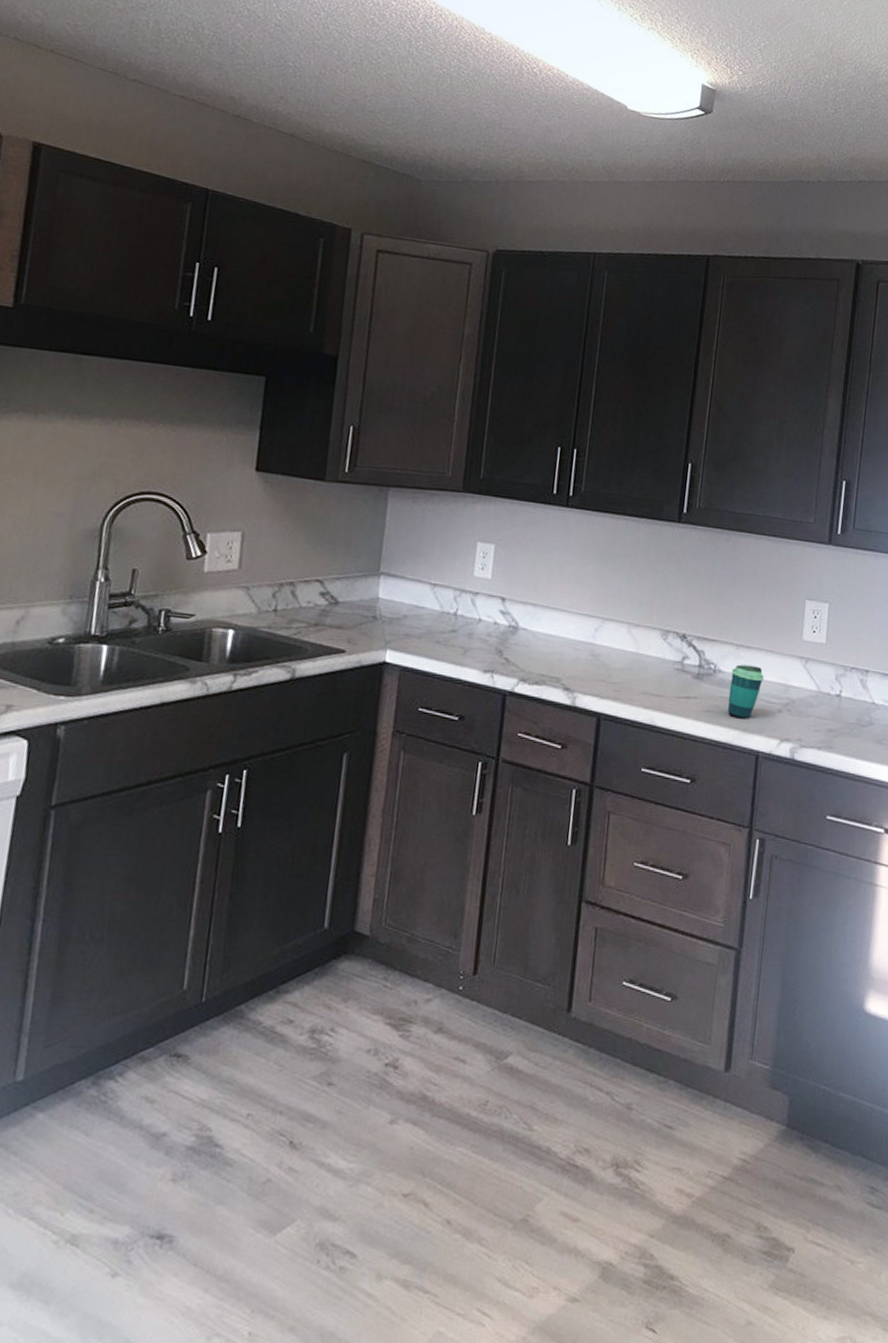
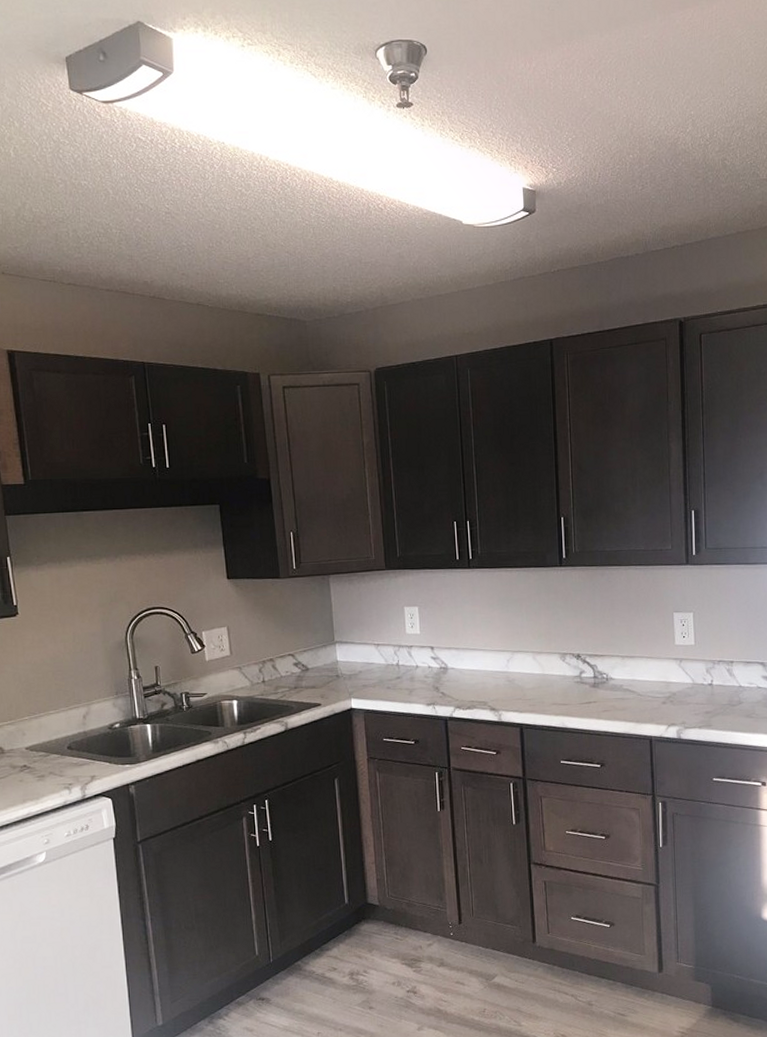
cup: present [728,664,764,719] -> none [620,670,648,713]

